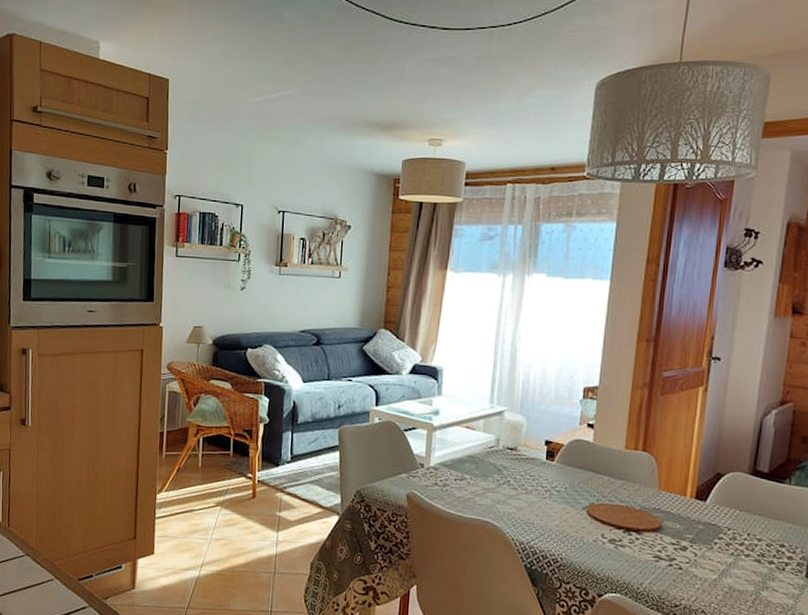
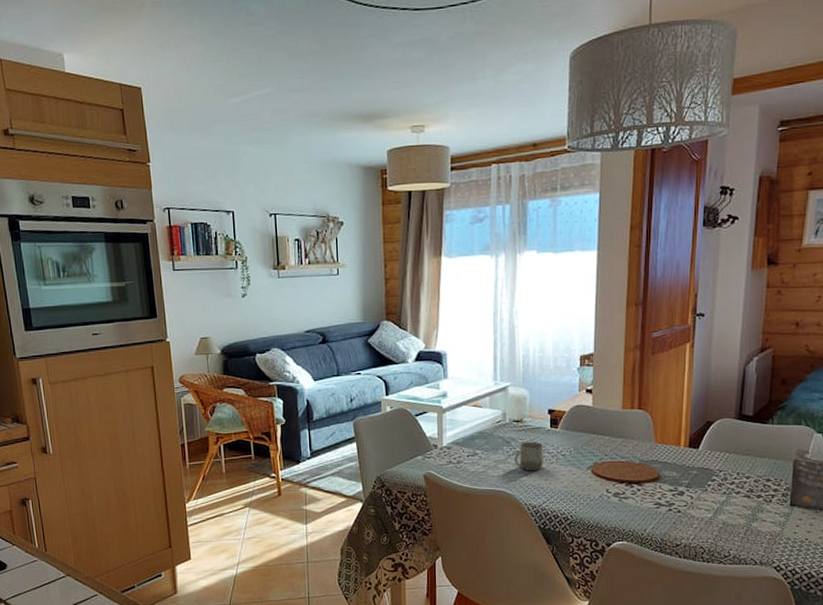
cup: none [505,471,537,505] -> present [514,441,543,471]

